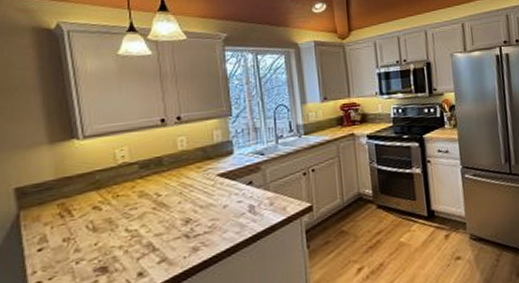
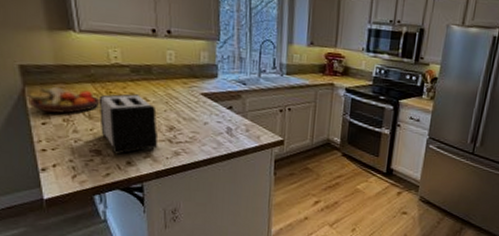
fruit bowl: none [22,199,106,237] -> present [27,86,100,115]
toaster: none [105,191,174,267] -> present [100,93,159,155]

